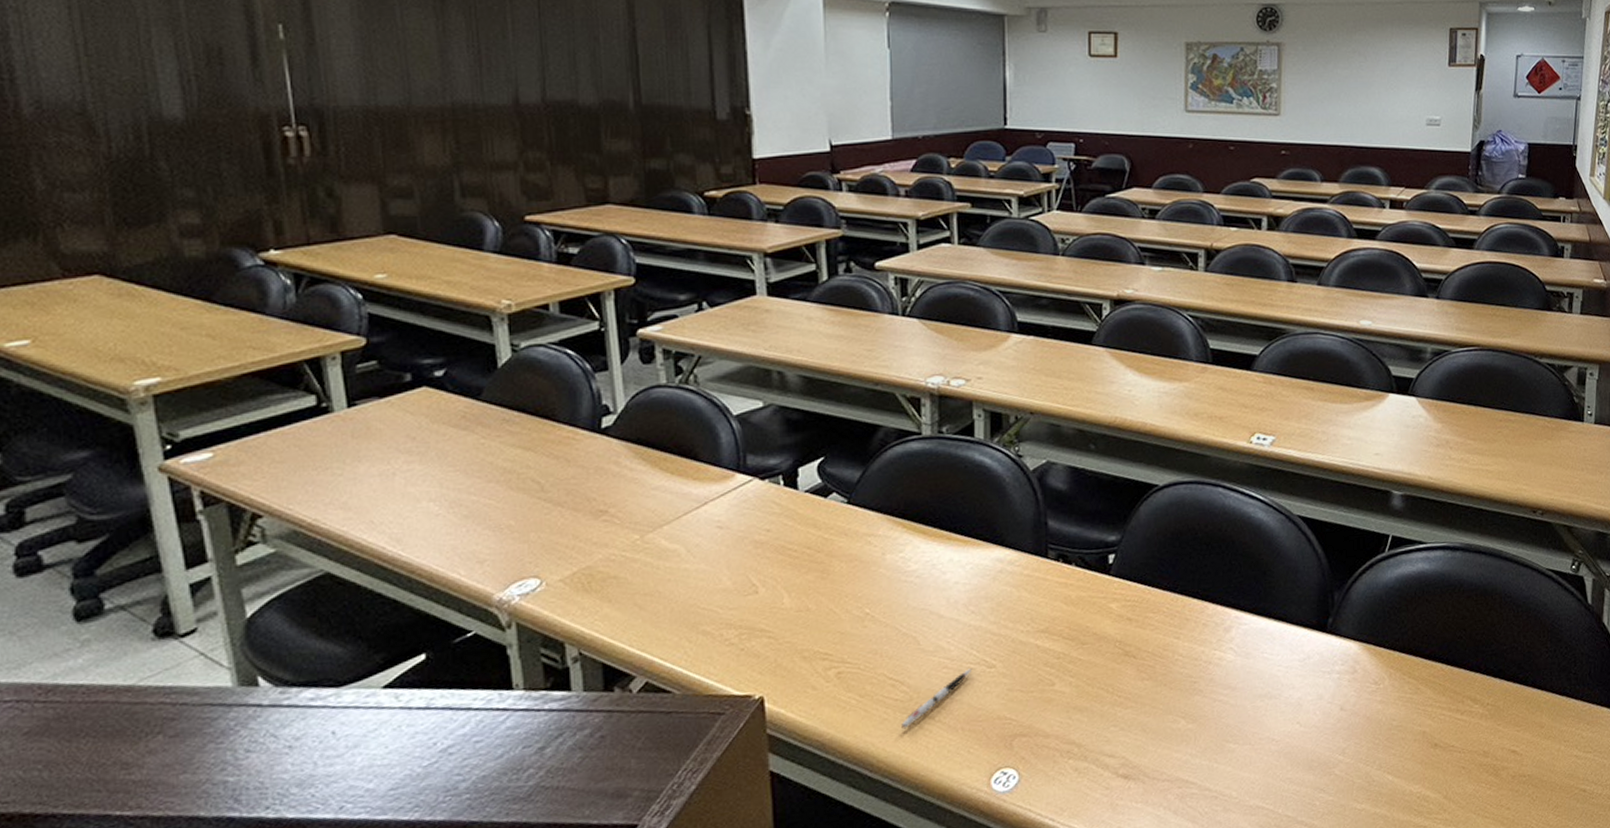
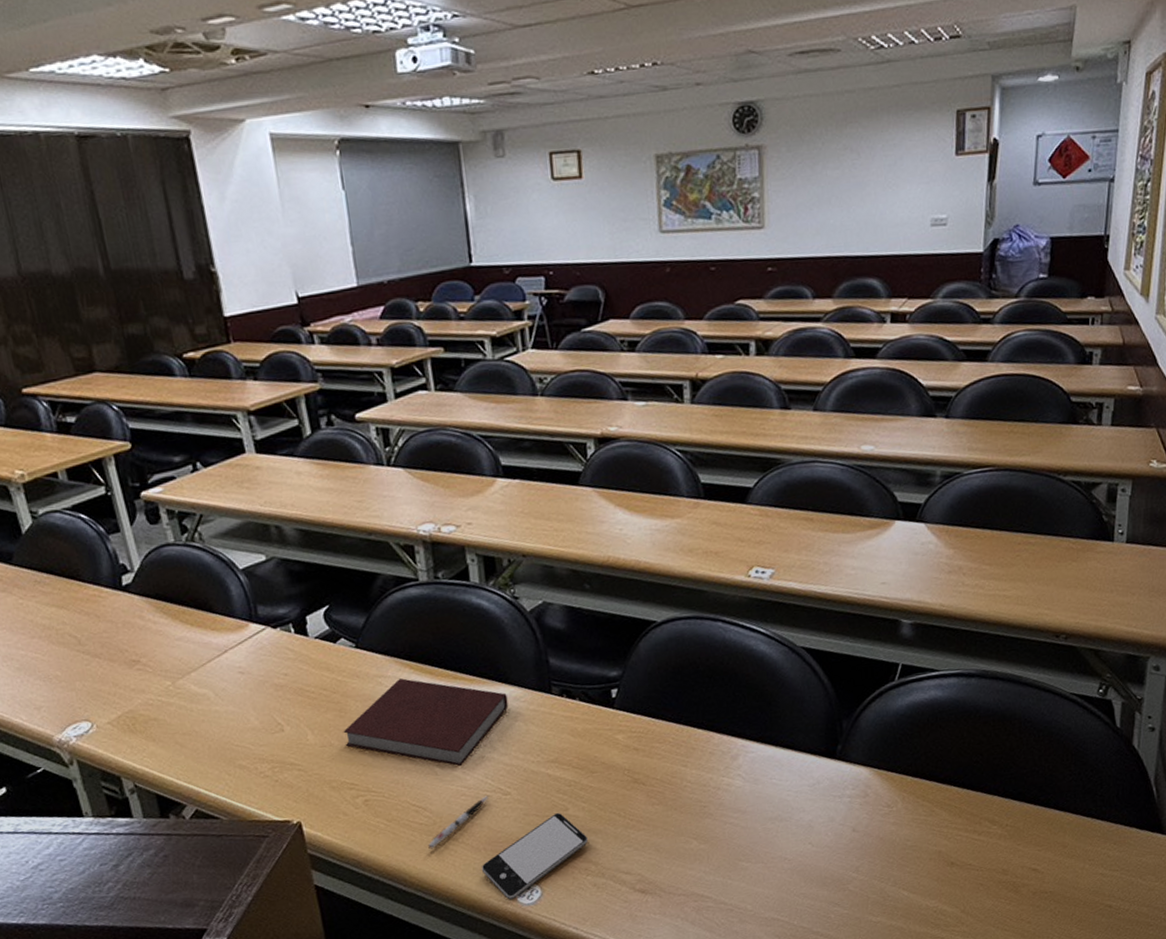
notebook: none [823,538,1002,636] -> present [343,678,509,767]
smartphone: none [956,687,1072,787] -> present [481,812,588,900]

